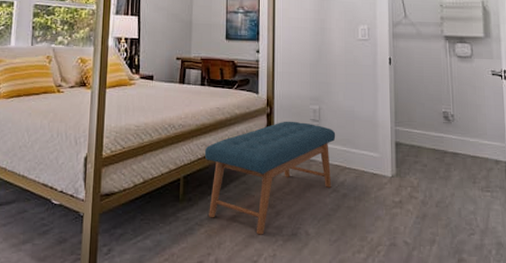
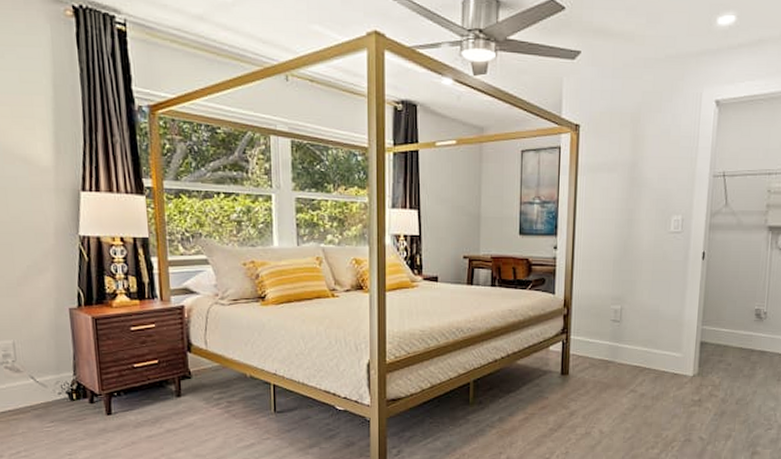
bench: present [204,121,336,235] -> none [495,322,637,435]

